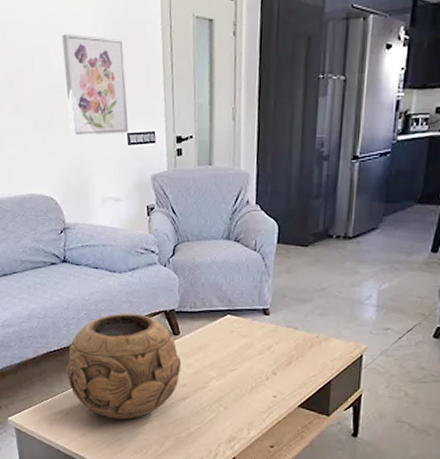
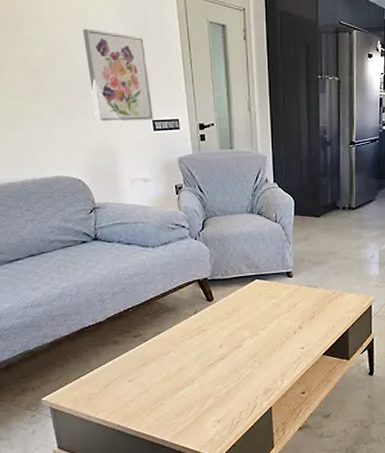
decorative bowl: present [67,313,182,420] -> none [103,284,217,386]

